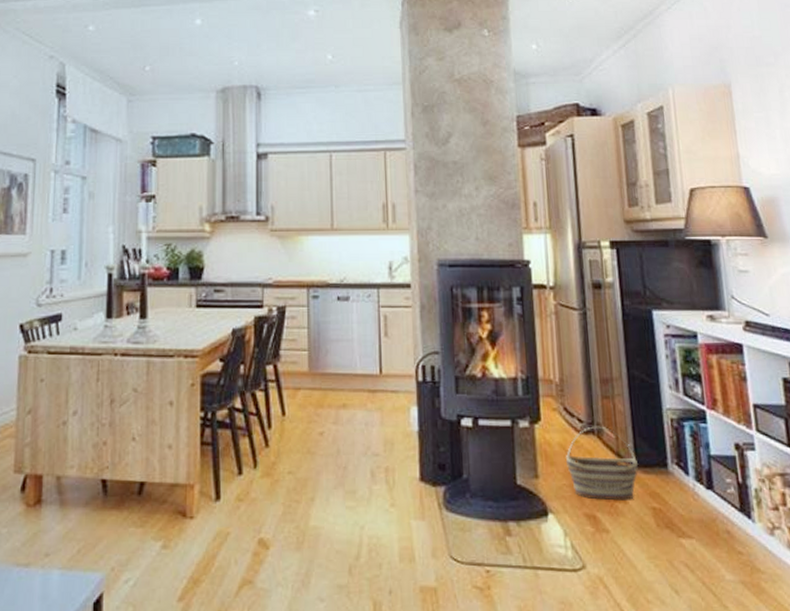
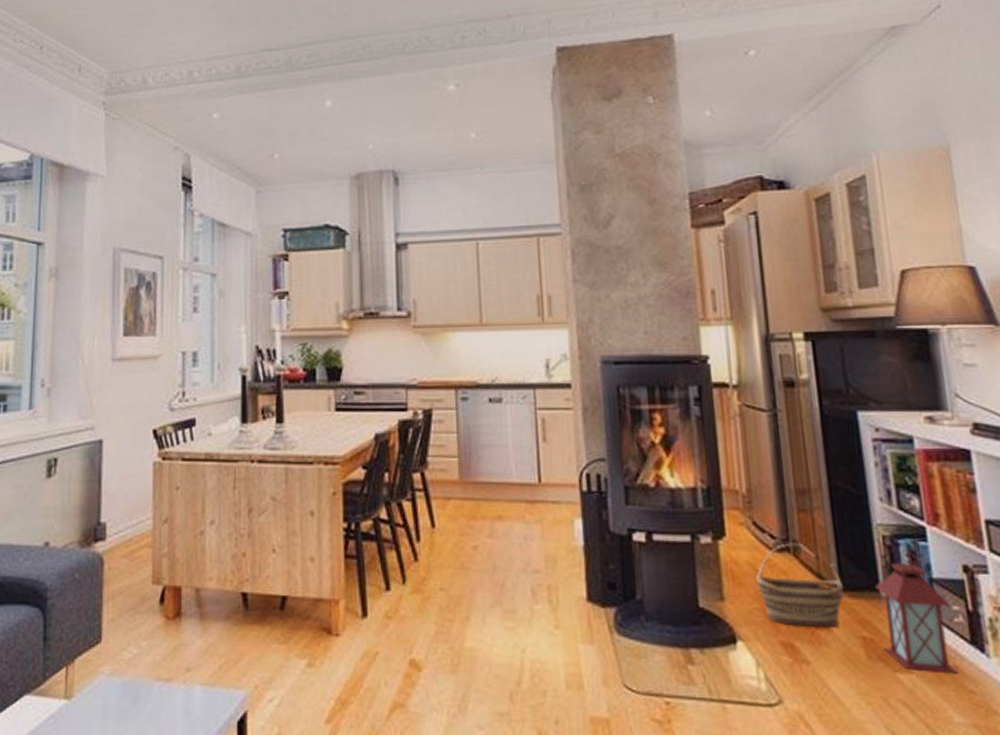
lantern: none [663,425,730,538] -> present [874,543,959,674]

